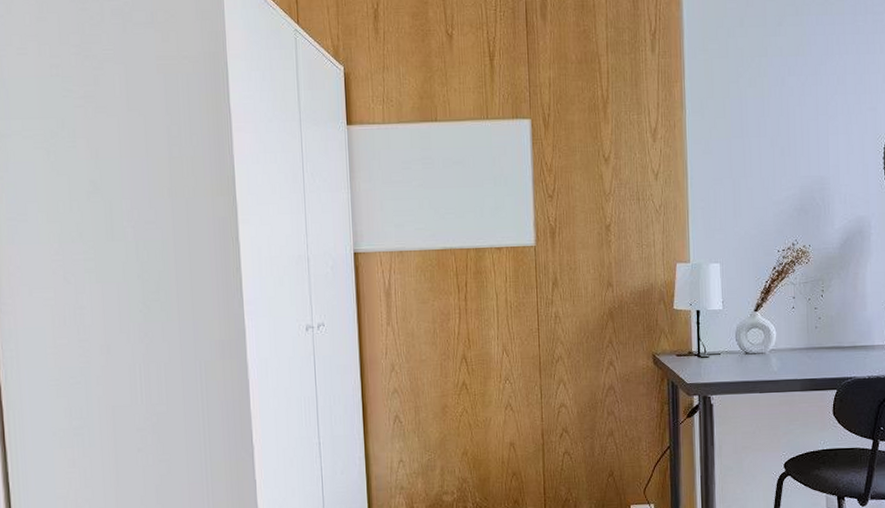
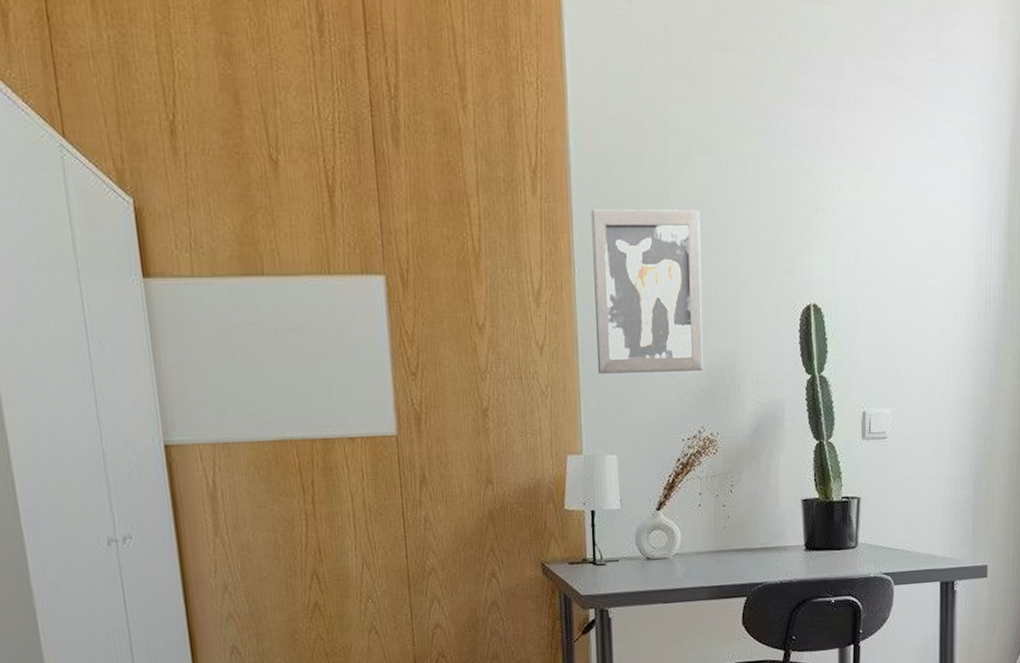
wall art: none [700,60,797,196] -> present [591,209,703,374]

